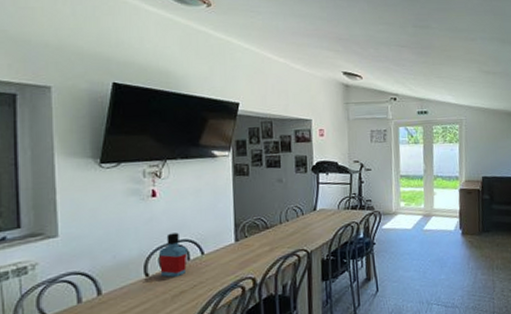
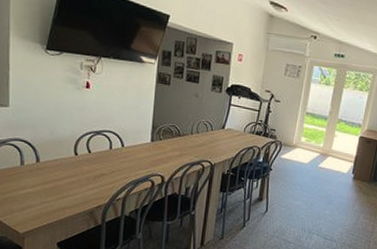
bottle: present [159,232,188,278] -> none [87,123,111,161]

